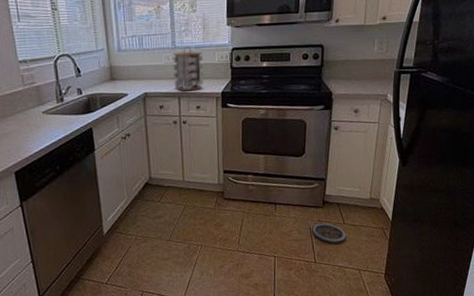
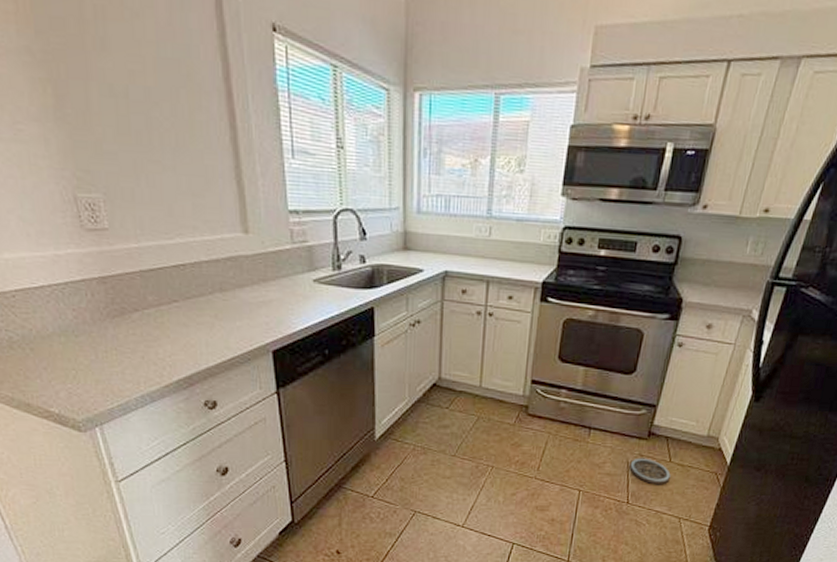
spice rack: present [172,46,204,92] -> none [484,217,525,276]

